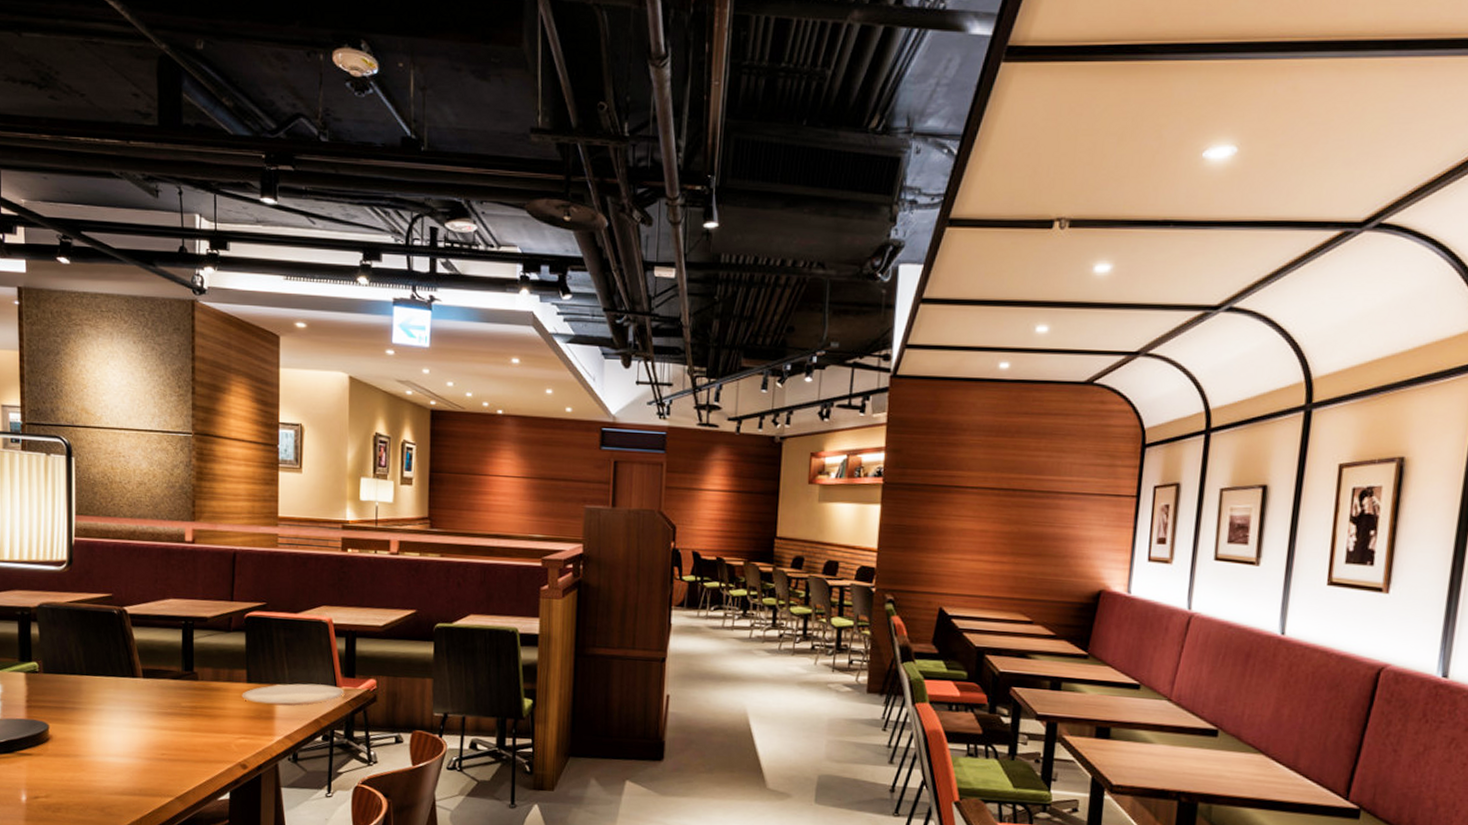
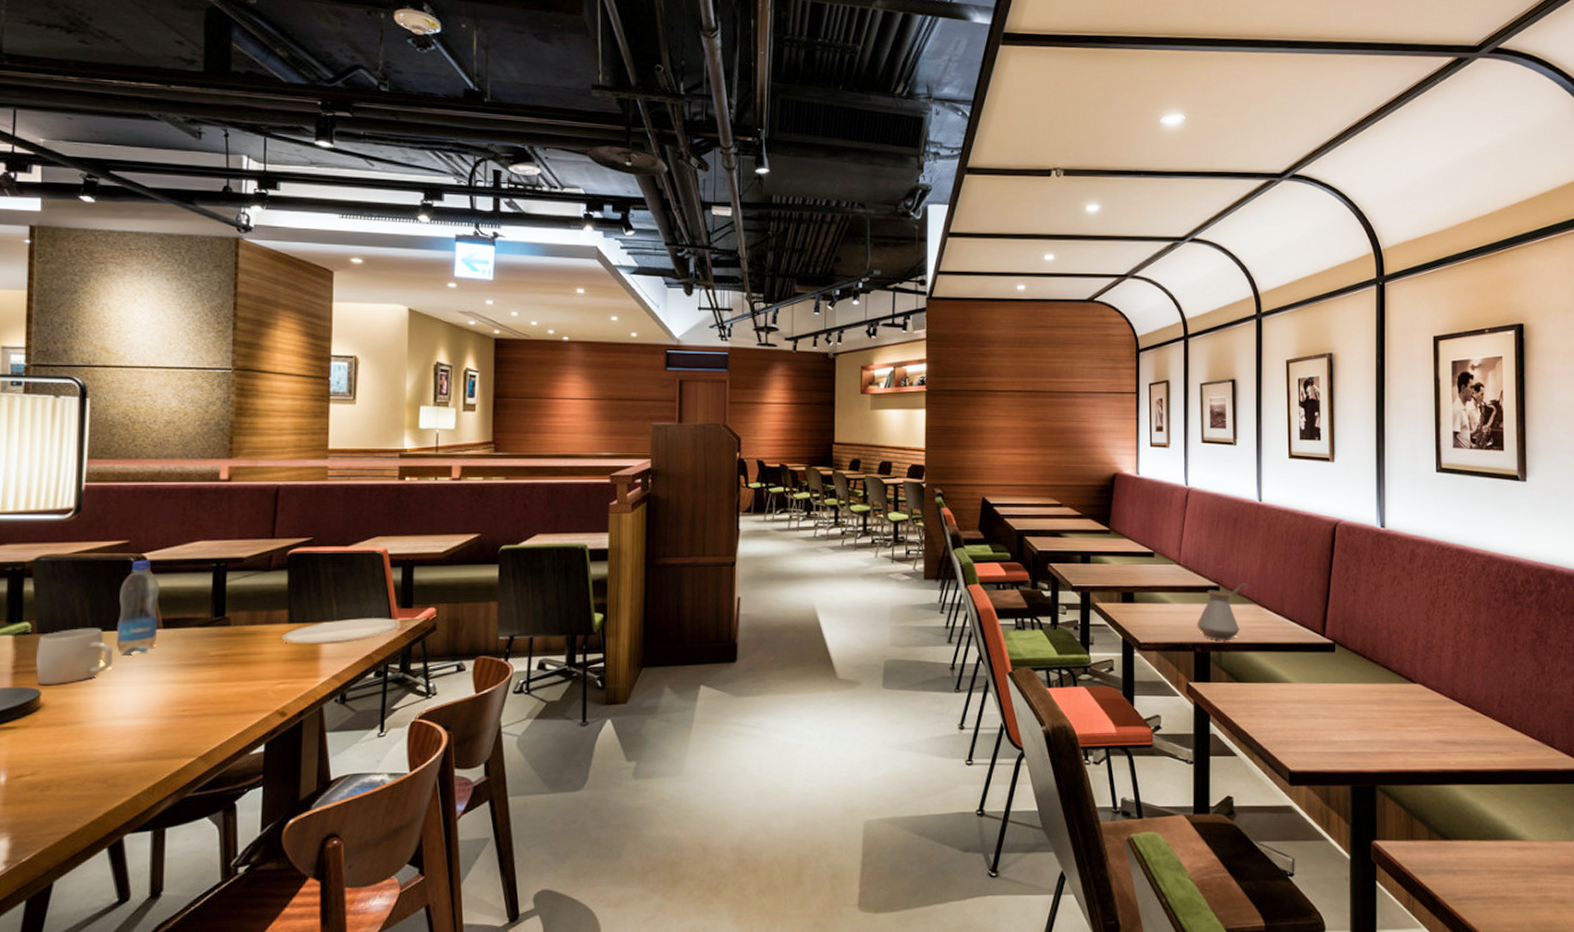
mug: none [43,671,104,720] -> present [35,628,114,685]
bottle: none [106,613,139,700] -> present [117,560,160,656]
coffee pot: none [1184,728,1256,793] -> present [1197,582,1249,640]

